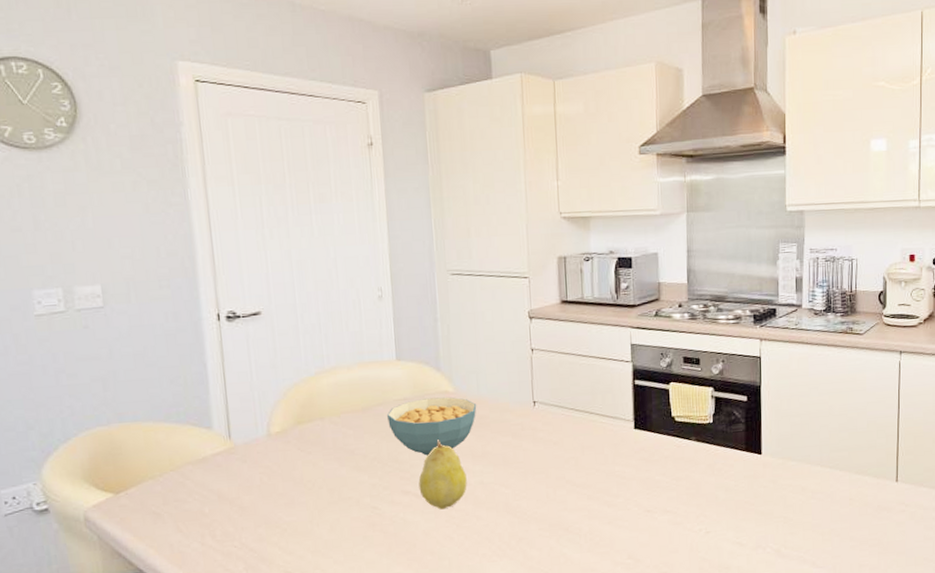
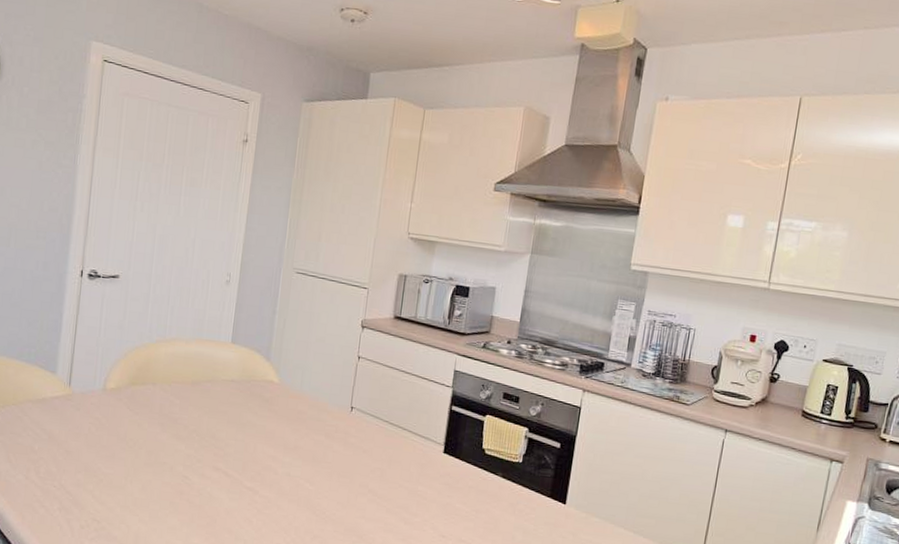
cereal bowl: present [386,397,477,456] -> none [212,383,298,439]
fruit: present [418,440,467,510] -> none [229,425,276,493]

